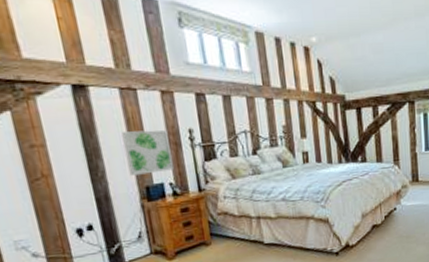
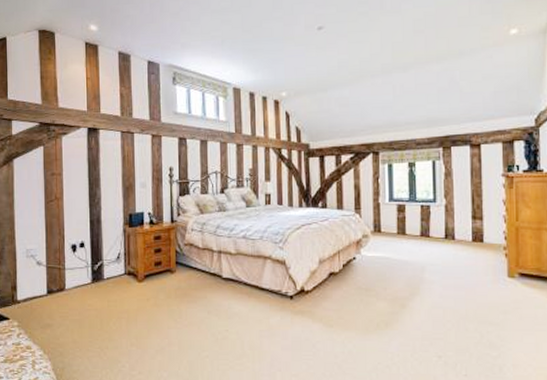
wall art: present [121,129,174,176] -> none [118,166,153,204]

